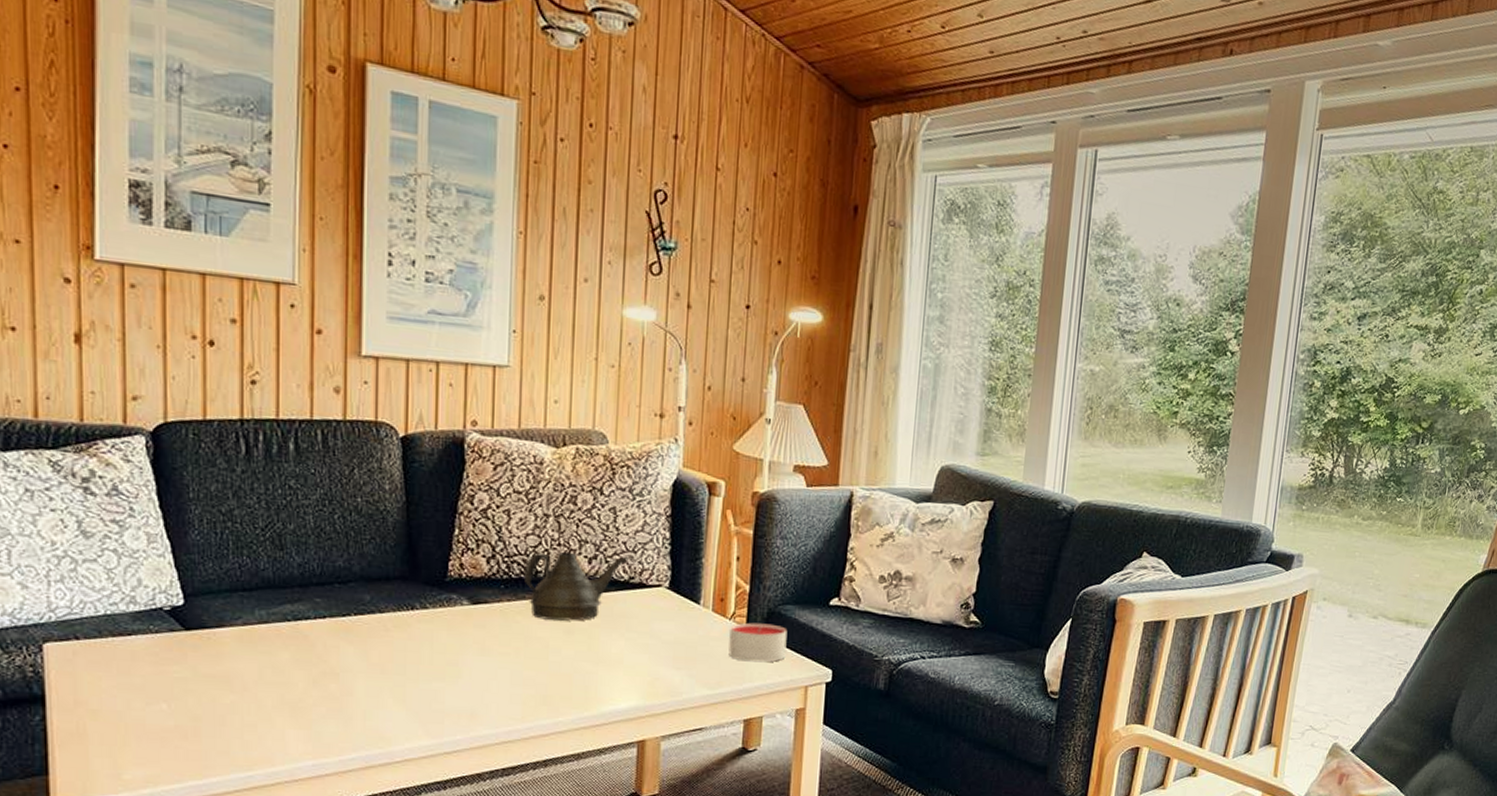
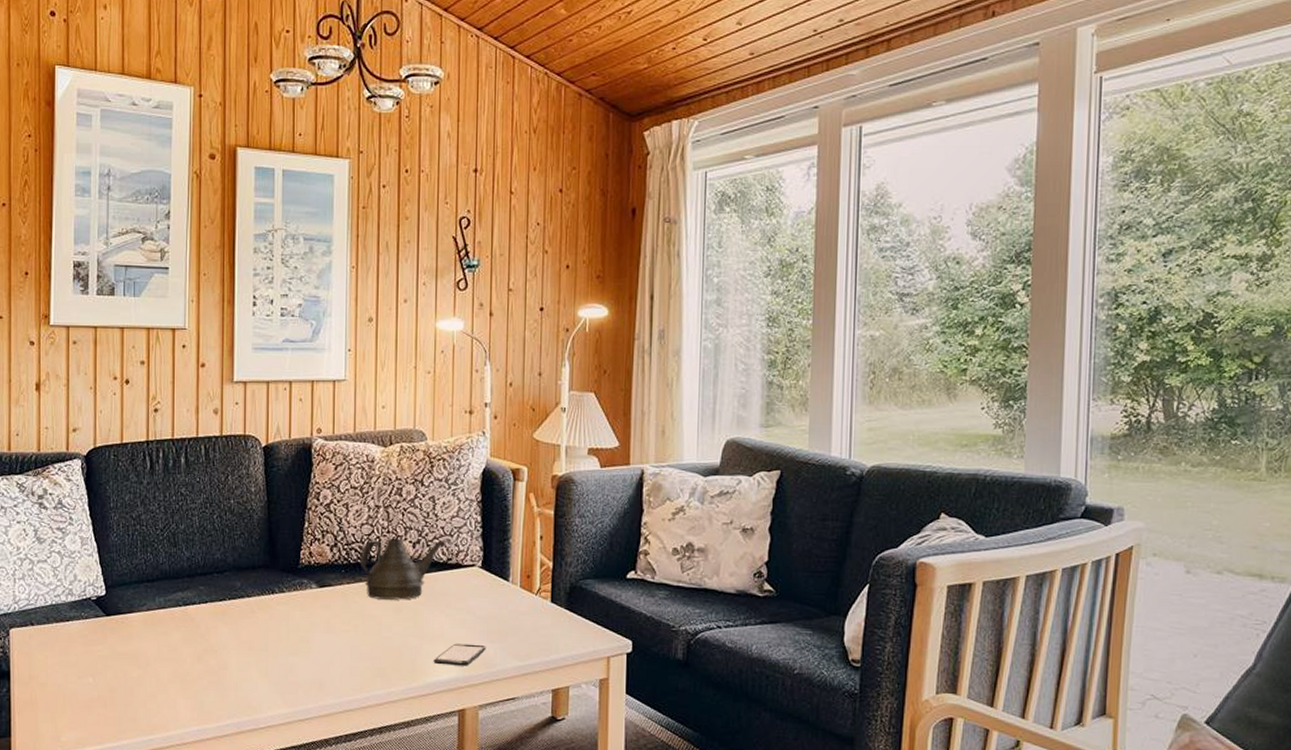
smartphone: none [610,669,672,694] -> present [433,643,486,666]
candle: present [728,622,788,663] -> none [536,597,589,635]

